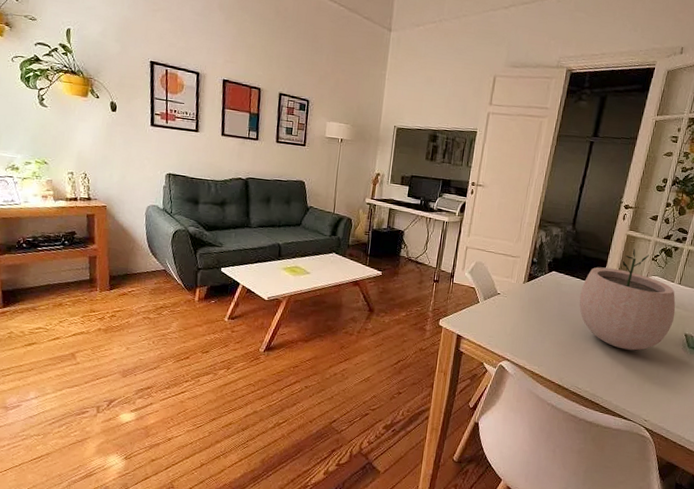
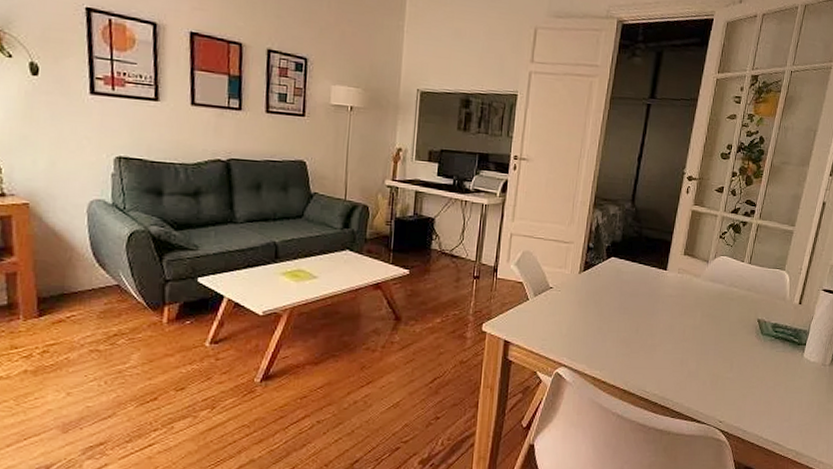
plant pot: present [579,249,676,351] -> none [642,226,747,343]

